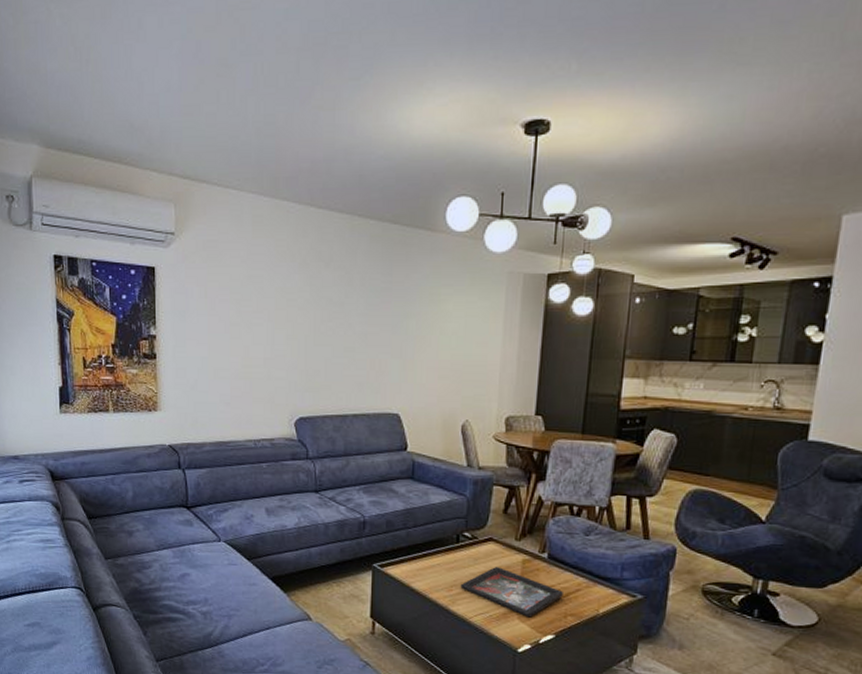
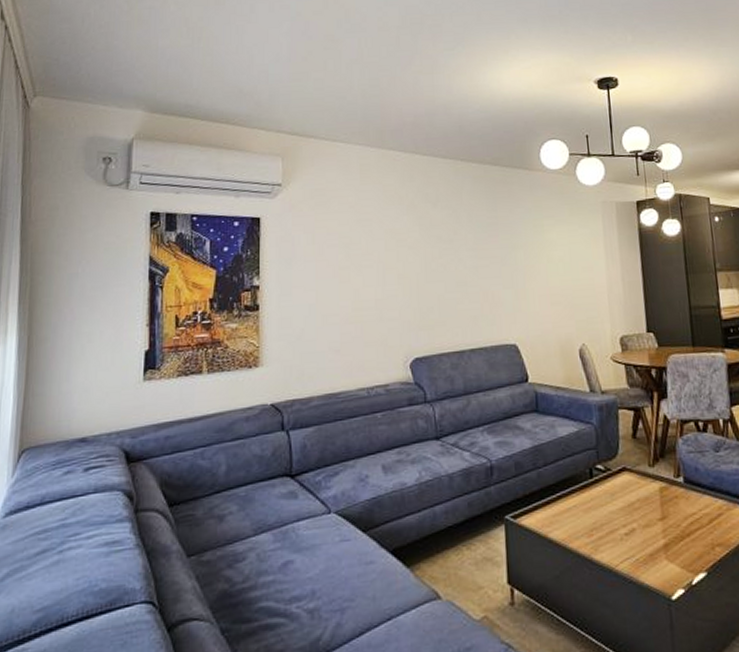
decorative tray: present [460,567,563,618] -> none [601,500,706,556]

